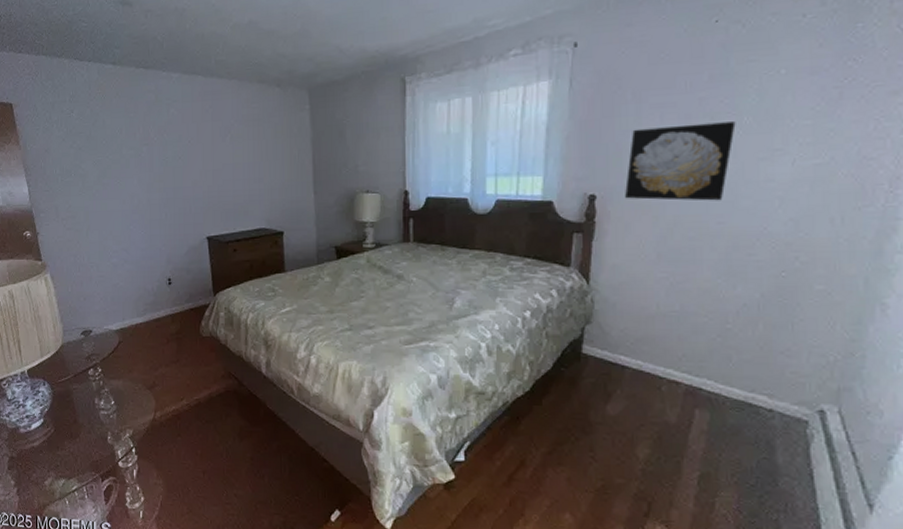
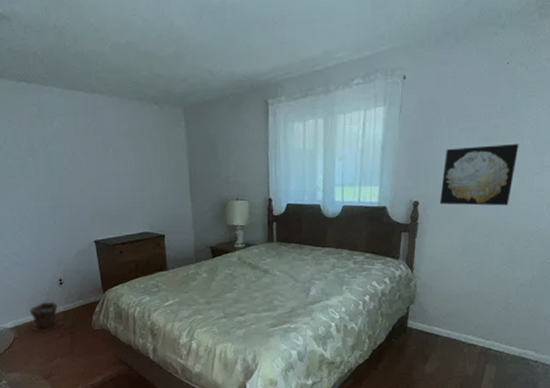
plant pot: none [136,303,171,338] -> present [30,302,65,333]

